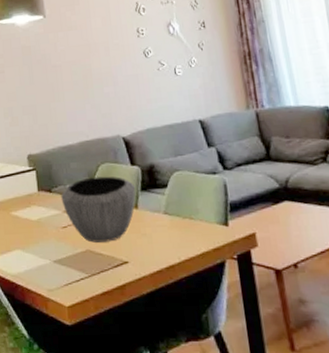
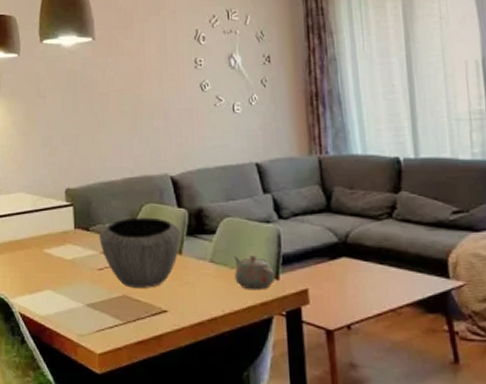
teapot: none [185,204,225,238] -> present [234,254,276,291]

